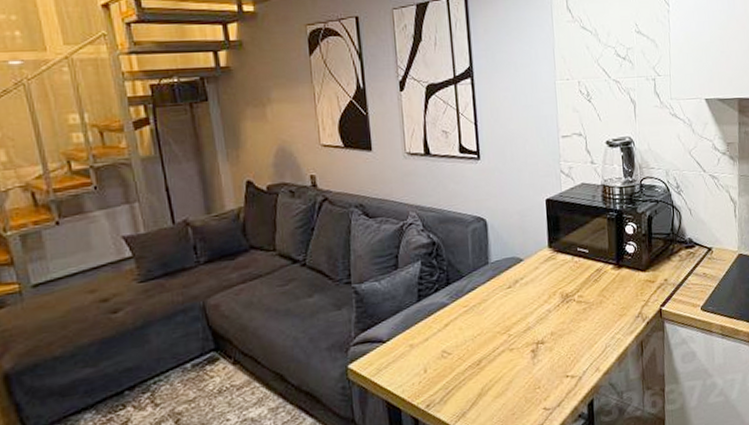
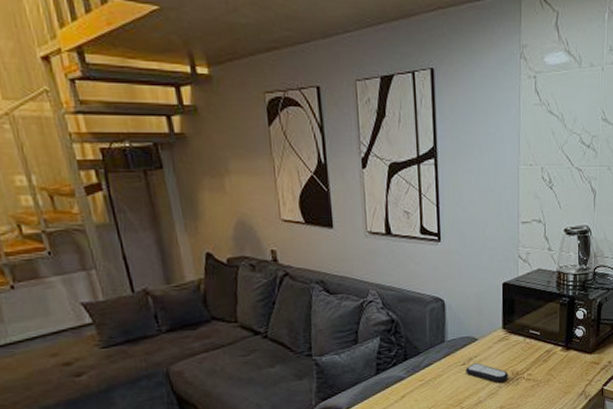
remote control: none [512,285,558,306] -> present [466,363,508,383]

